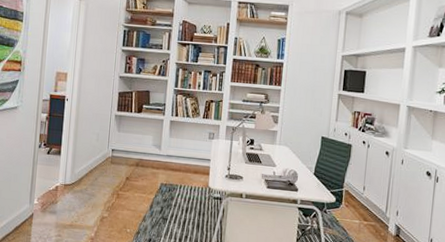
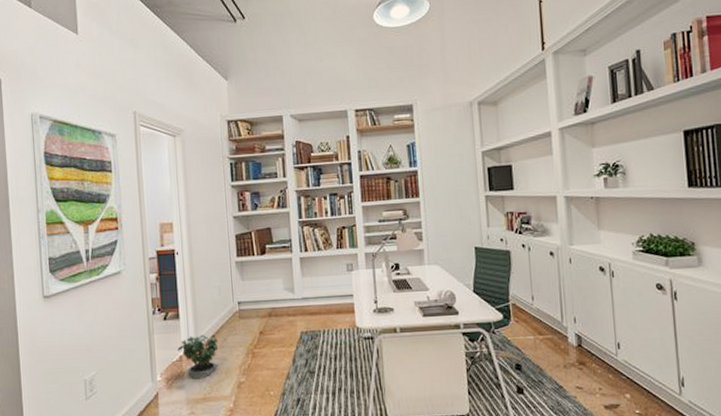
potted plant: none [55,171,90,209] -> present [177,334,219,380]

